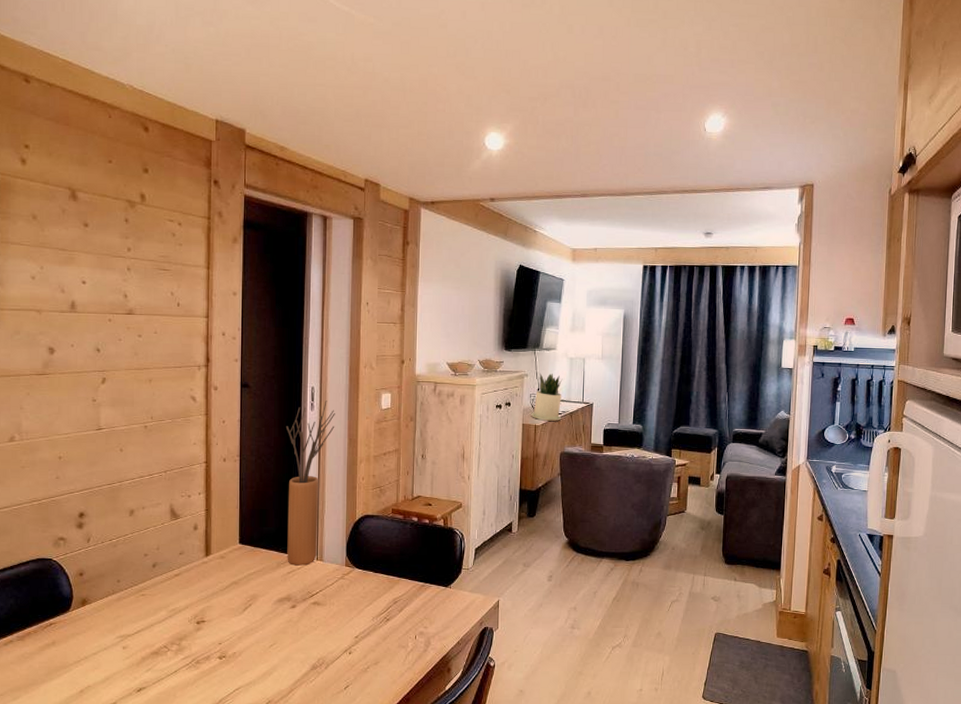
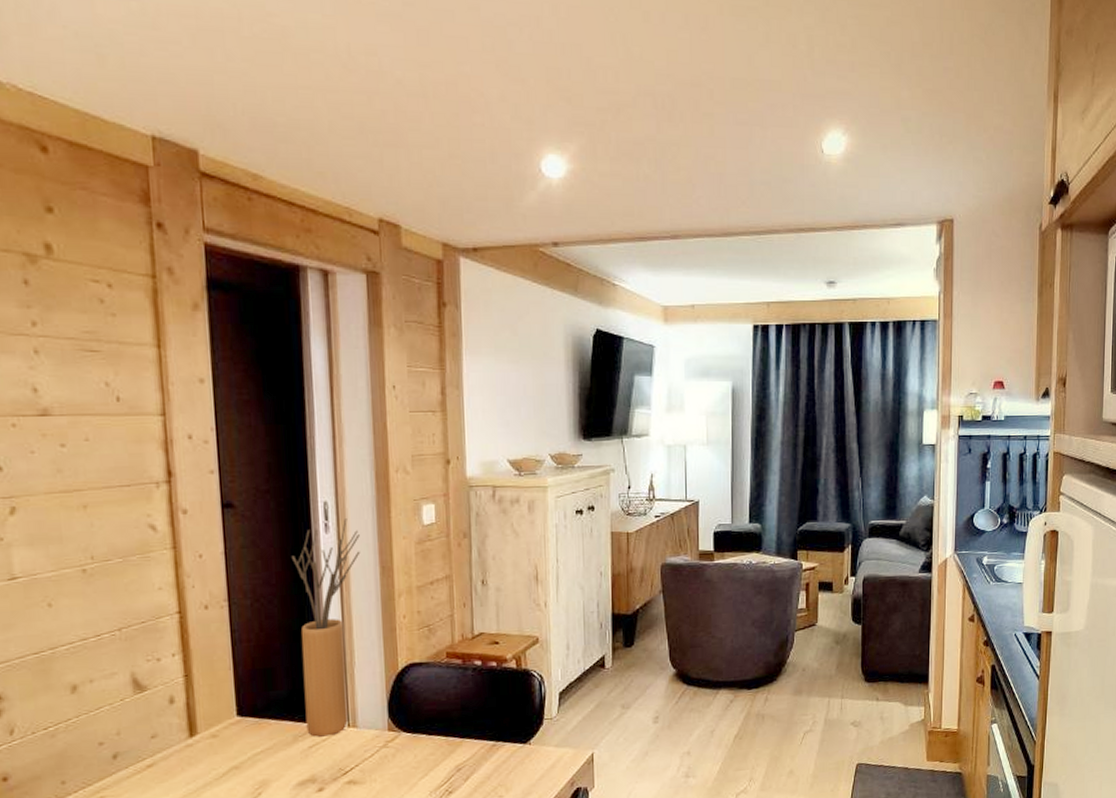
planter: present [531,372,563,422] -> none [621,465,661,527]

